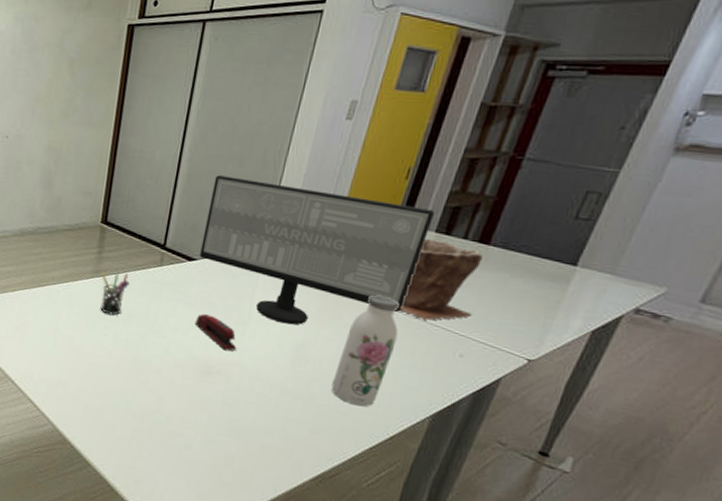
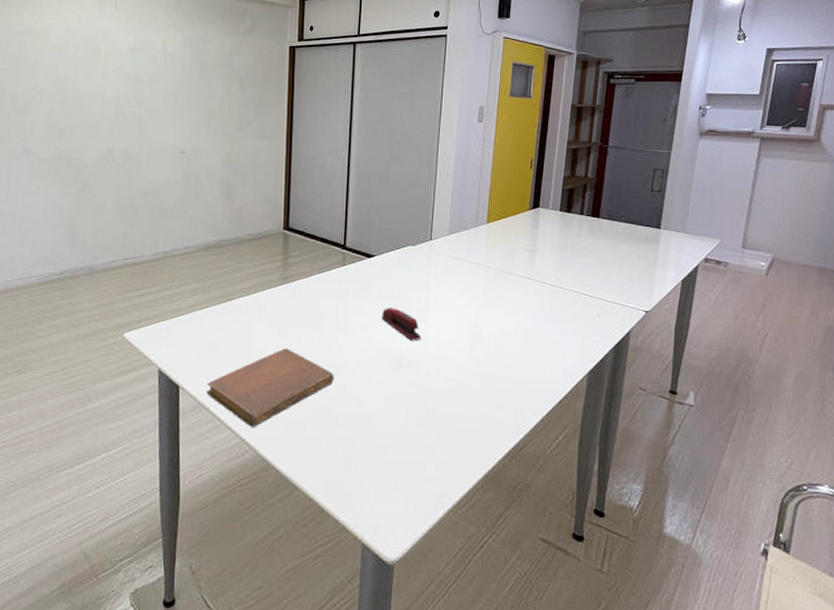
notebook: none [13,338,138,406] -> present [206,348,334,428]
pen holder: present [100,273,130,315] -> none [288,277,317,321]
computer monitor: present [200,175,434,325] -> none [377,176,556,307]
water bottle: present [331,294,399,407] -> none [506,270,549,376]
plant pot: present [400,238,484,320] -> none [546,216,599,288]

